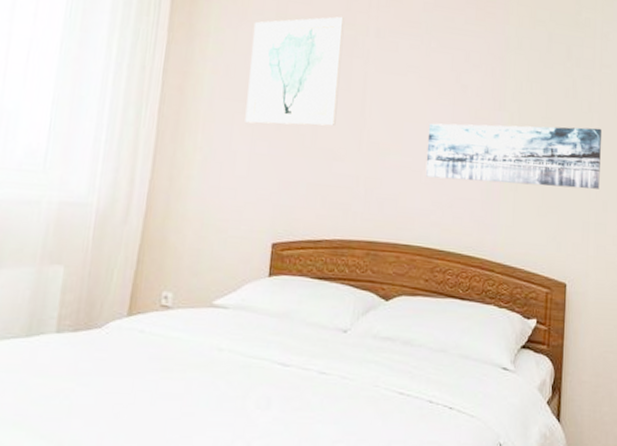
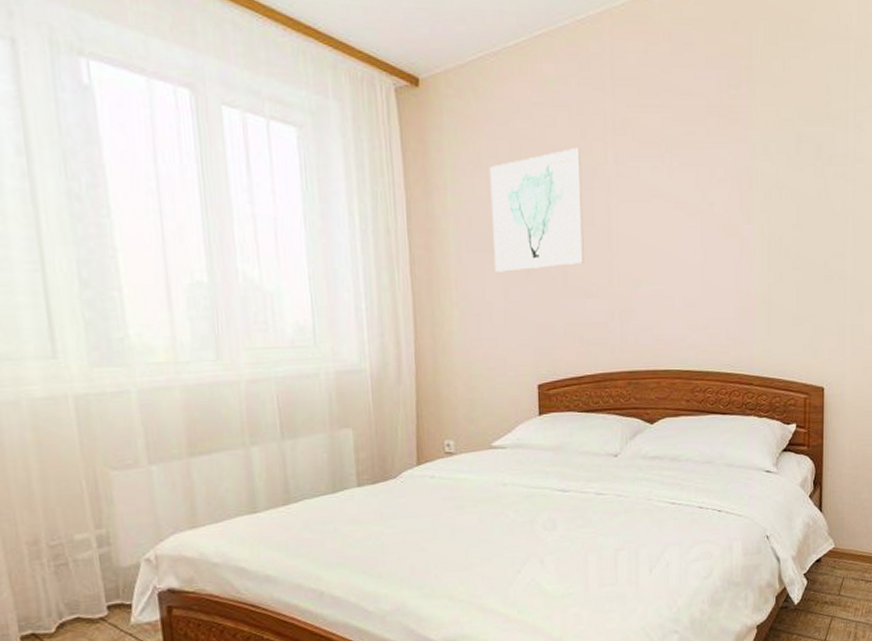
wall art: present [425,123,603,189] -> none [677,228,857,302]

